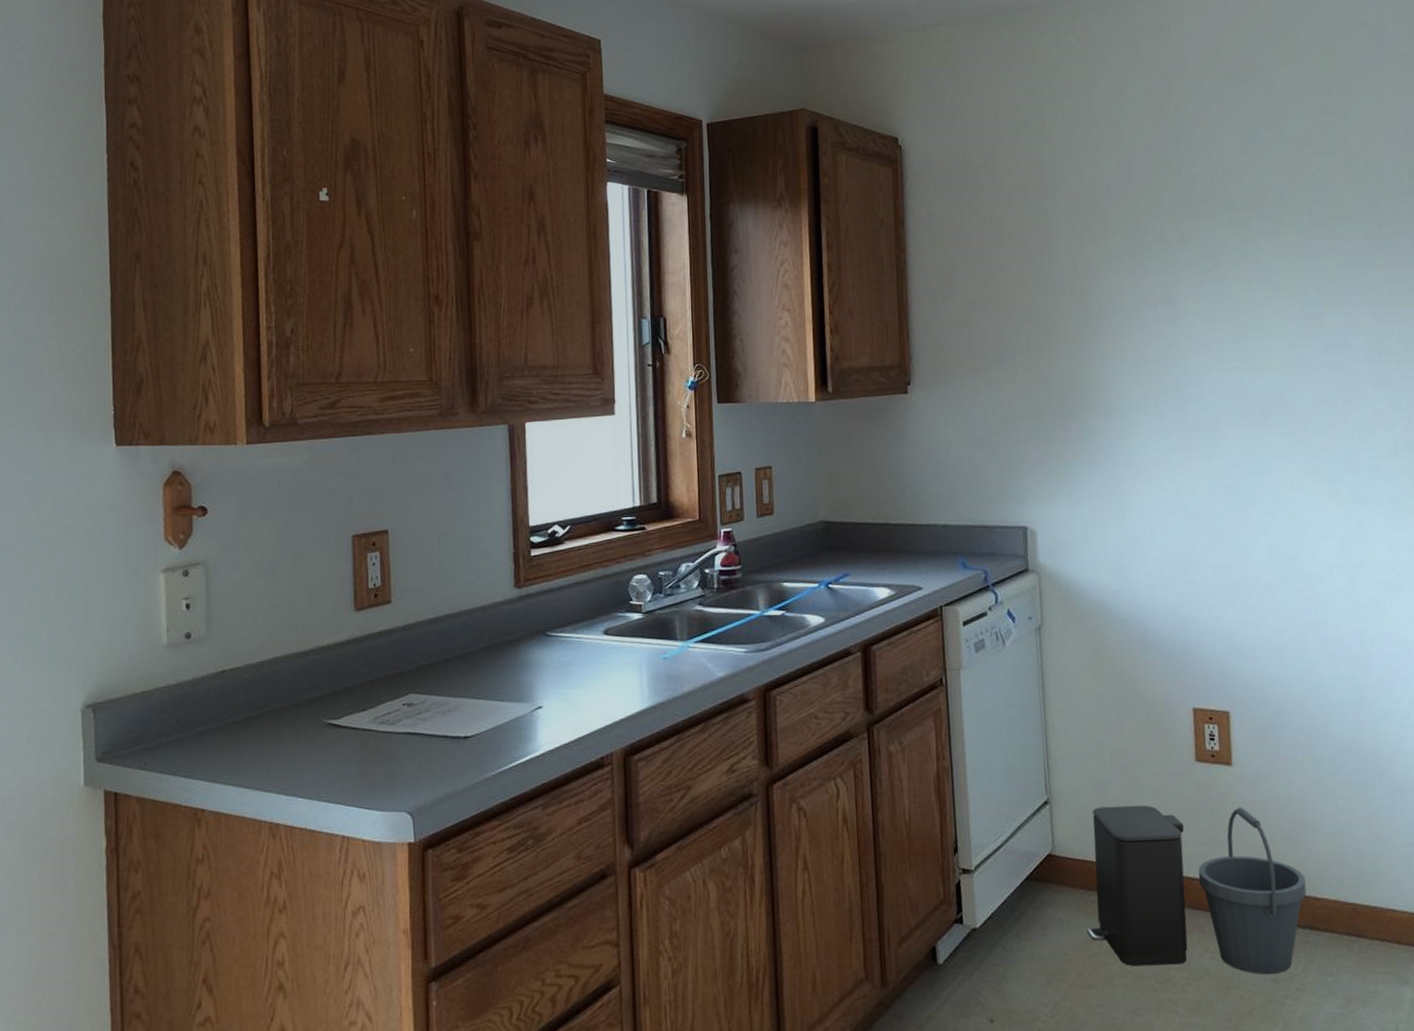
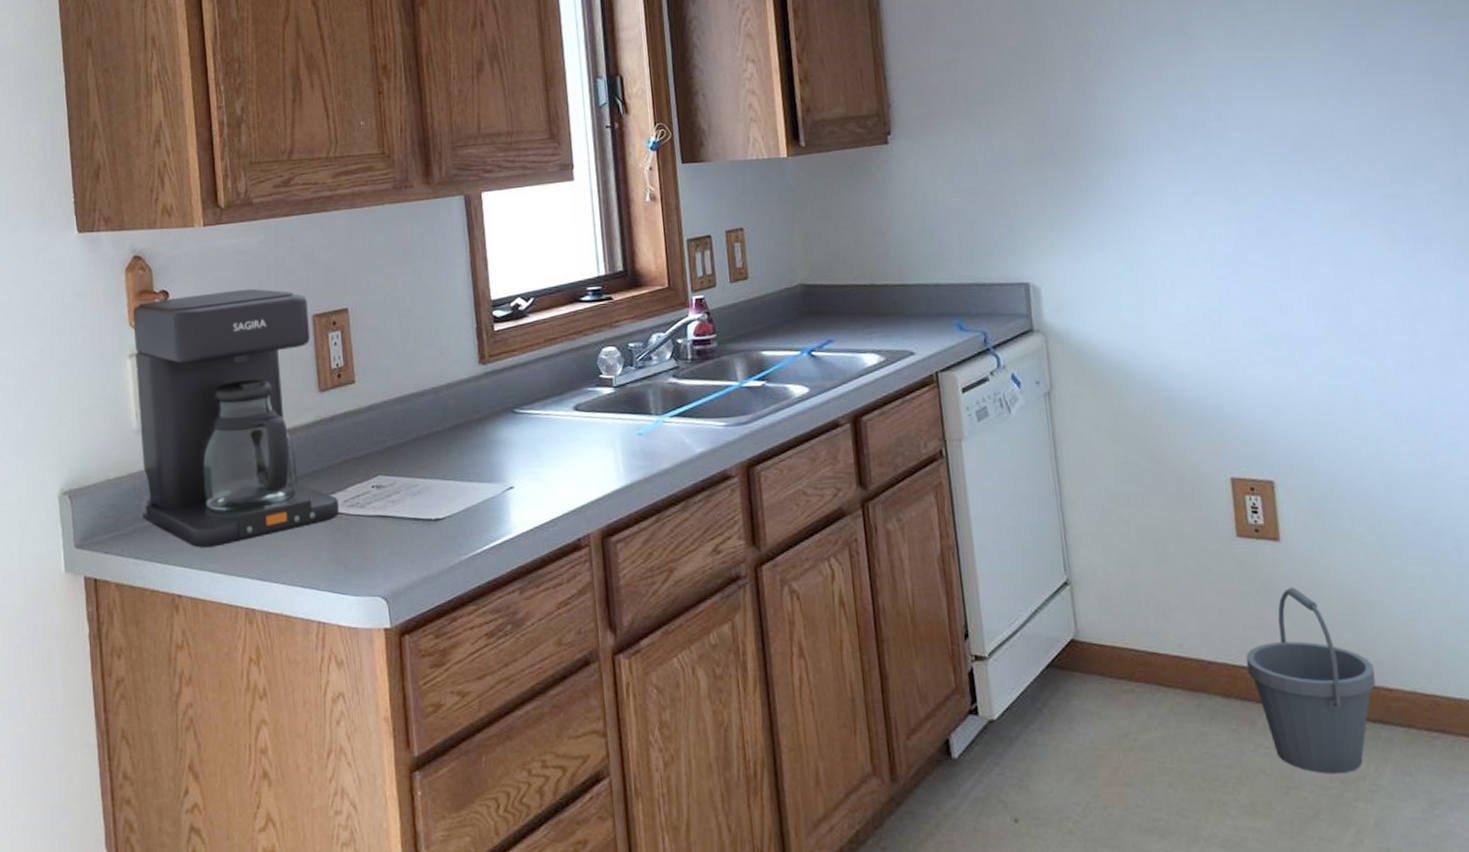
coffee maker: none [167,507,369,763] -> present [132,288,339,548]
pedal bin: present [1087,805,1188,967] -> none [1120,585,1238,763]

